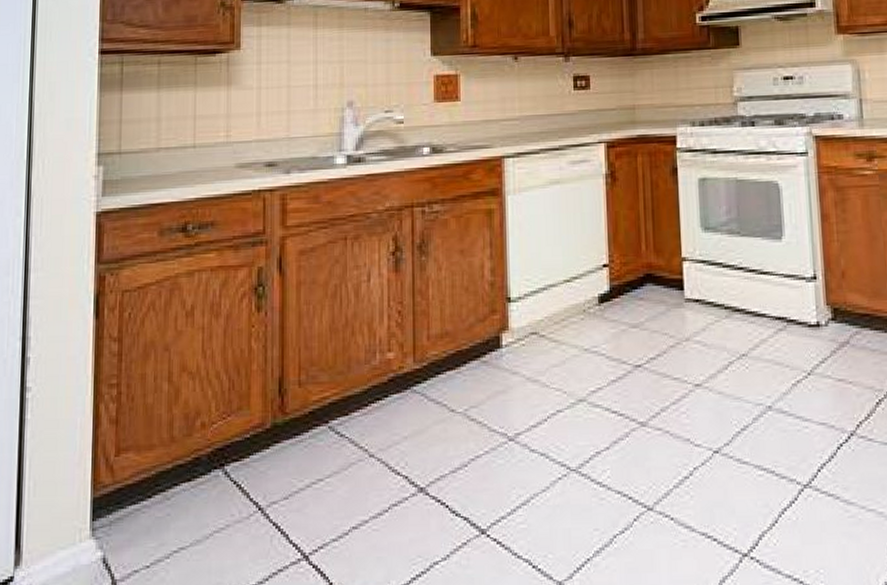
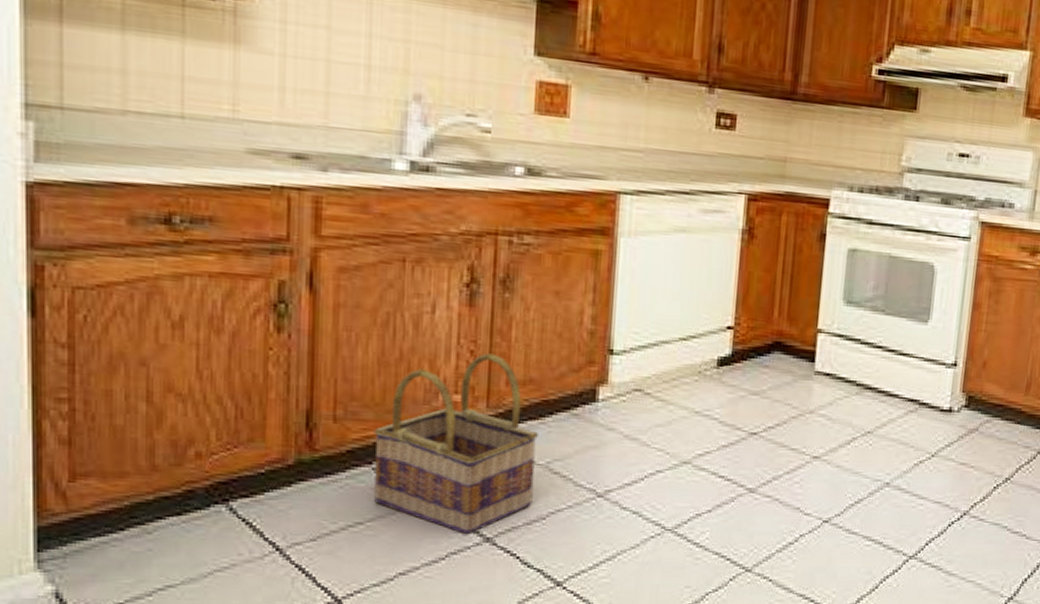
basket: none [328,312,456,486] -> present [373,353,538,535]

